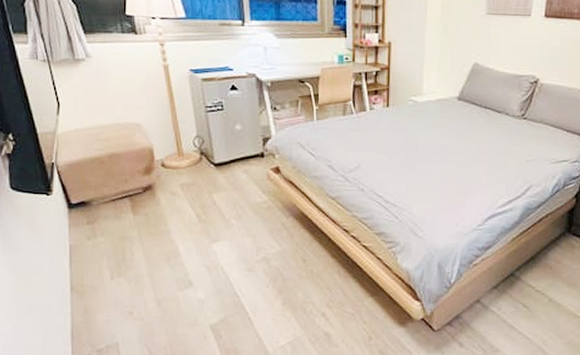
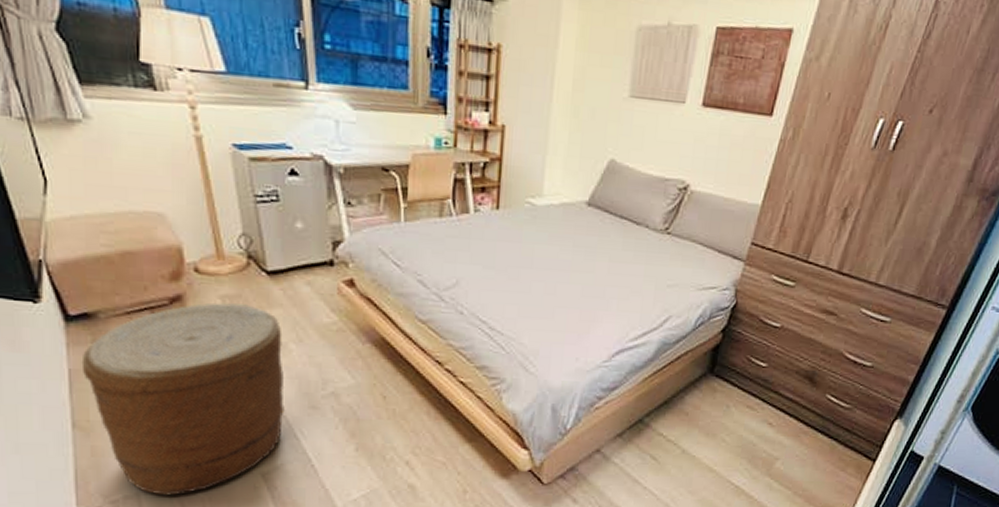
basket: none [79,190,228,345] -> present [81,302,285,496]

